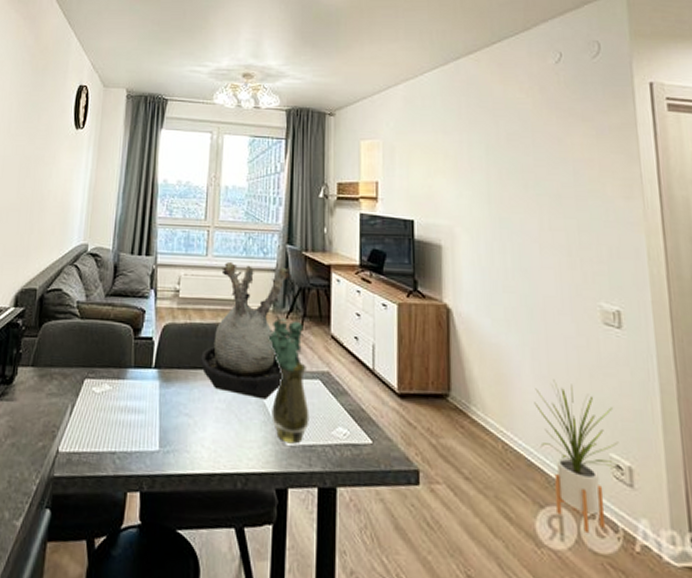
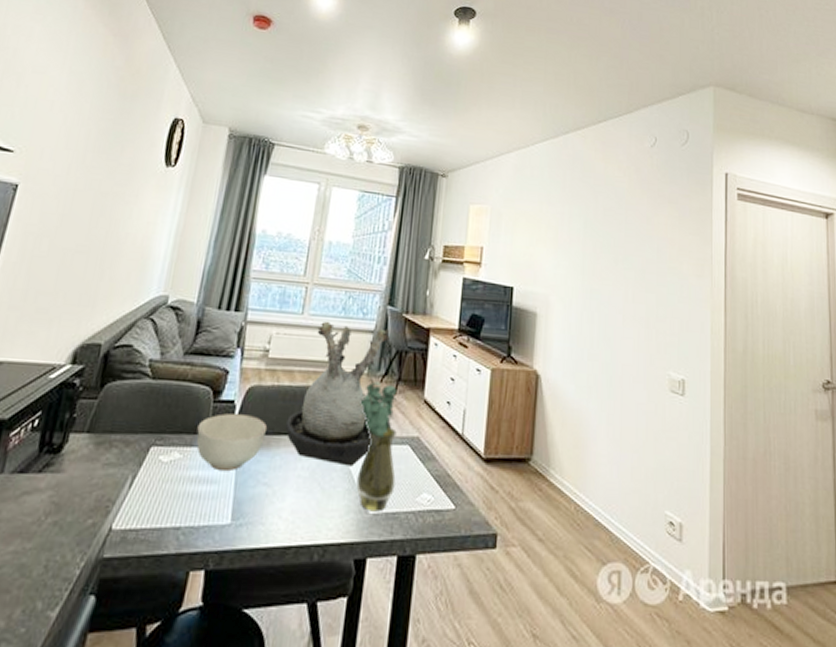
bowl: none [122,348,184,402] -> present [196,413,268,472]
house plant: present [534,379,619,534] -> none [606,443,674,587]

